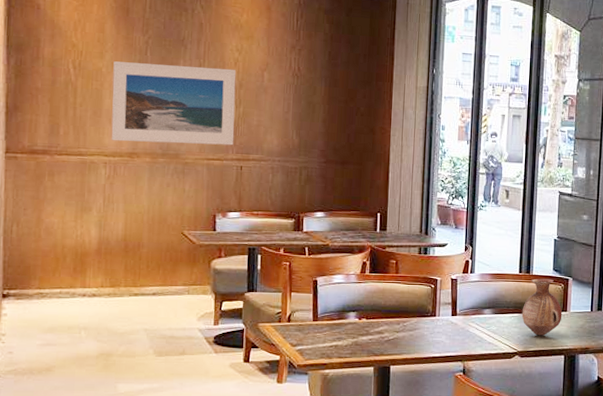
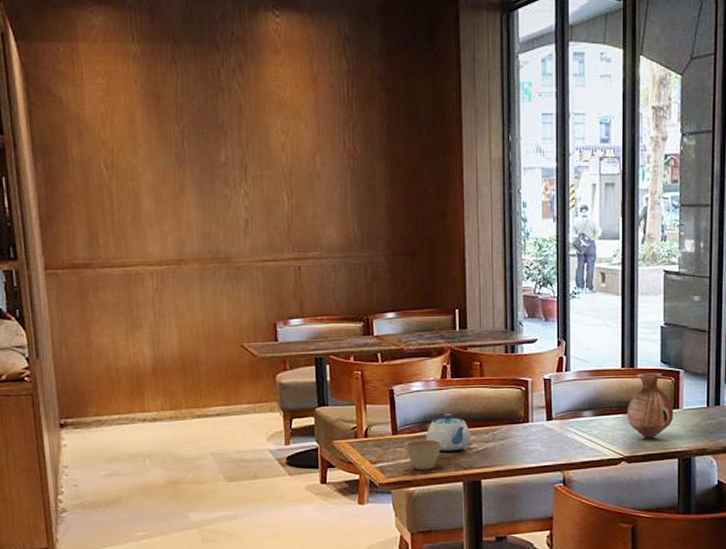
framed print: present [111,61,236,146] -> none [149,155,289,248]
cup: none [324,326,357,355] -> present [405,439,442,470]
teapot: none [344,305,384,338] -> present [426,413,471,451]

